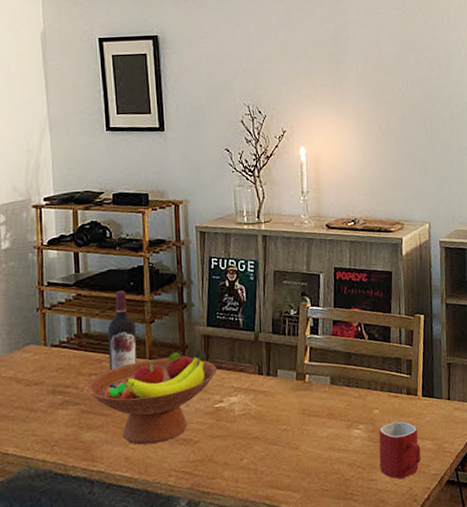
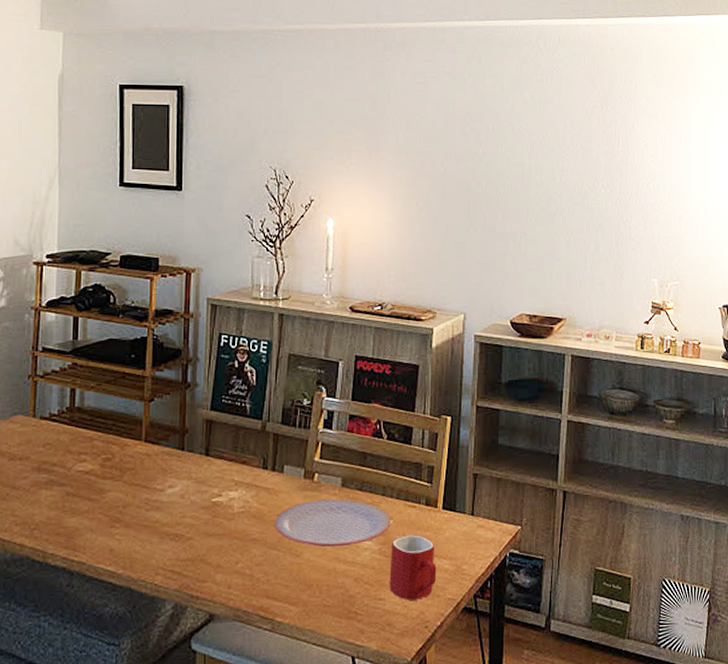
fruit bowl: present [86,349,217,445] -> none [74,434,217,537]
wine bottle: present [107,290,138,370] -> none [101,363,133,450]
plate: none [272,395,377,439] -> present [274,499,391,548]

